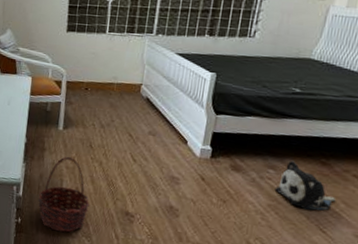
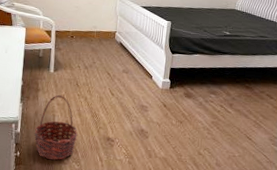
plush toy: present [274,161,335,211] -> none [216,87,256,123]

